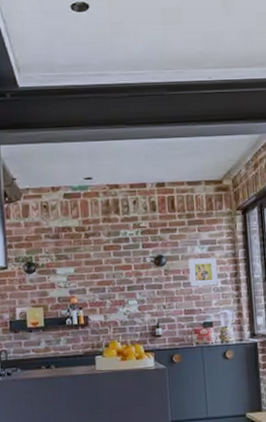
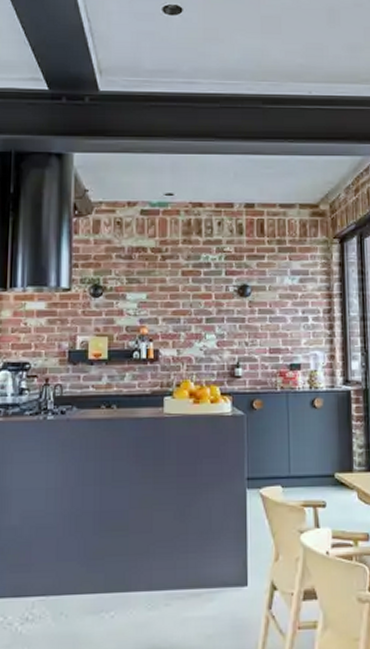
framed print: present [188,257,218,287] -> none [277,290,309,323]

